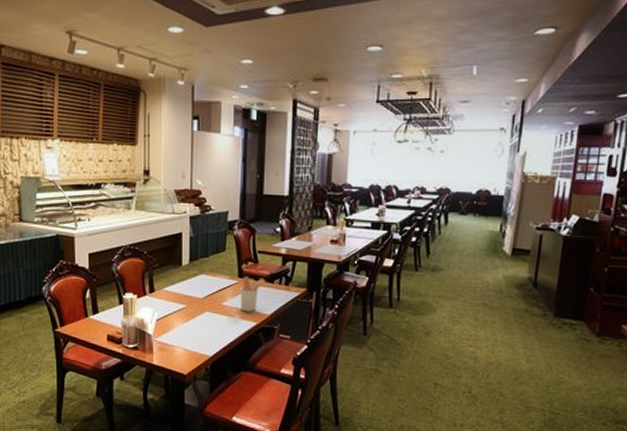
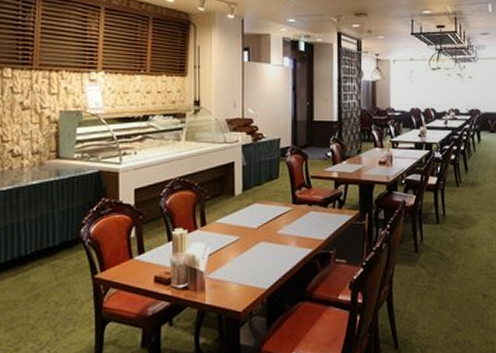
utensil holder: present [240,276,265,312] -> none [295,202,319,239]

